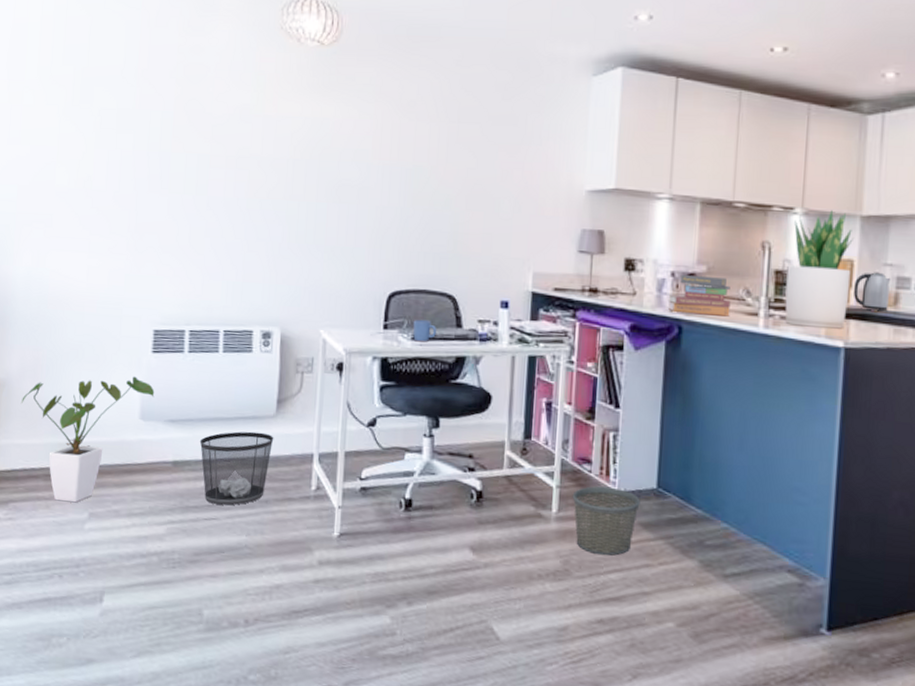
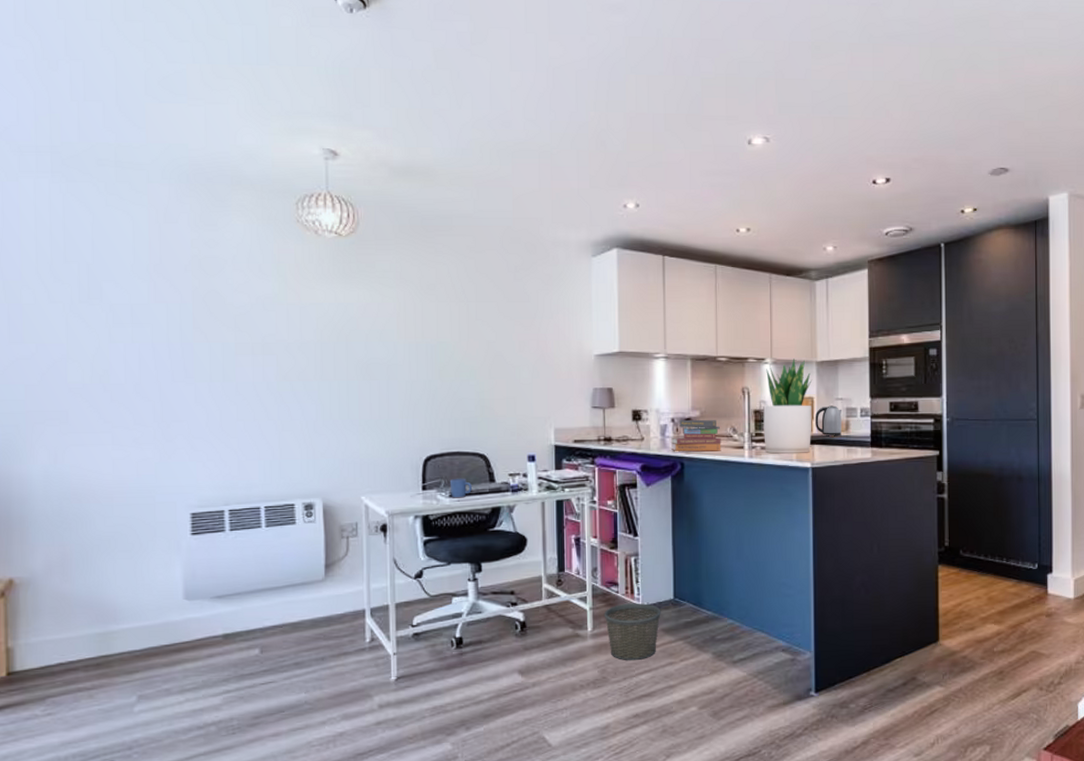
house plant: present [20,376,155,503] -> none [49,559,198,689]
waste bin: present [199,431,274,506] -> none [249,596,325,669]

